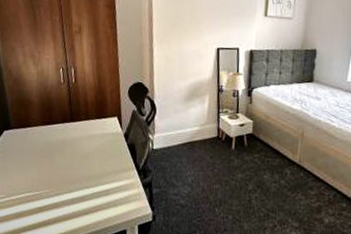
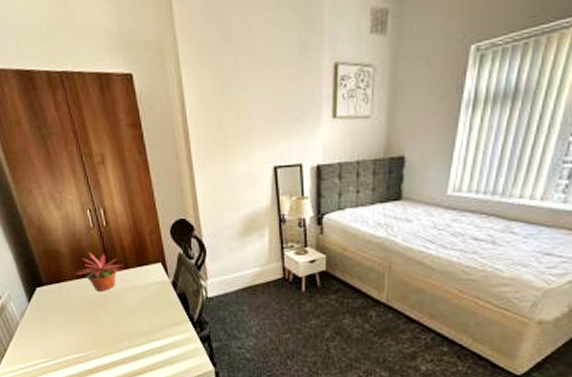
potted plant: none [40,103,85,138] -> present [74,252,123,291]

